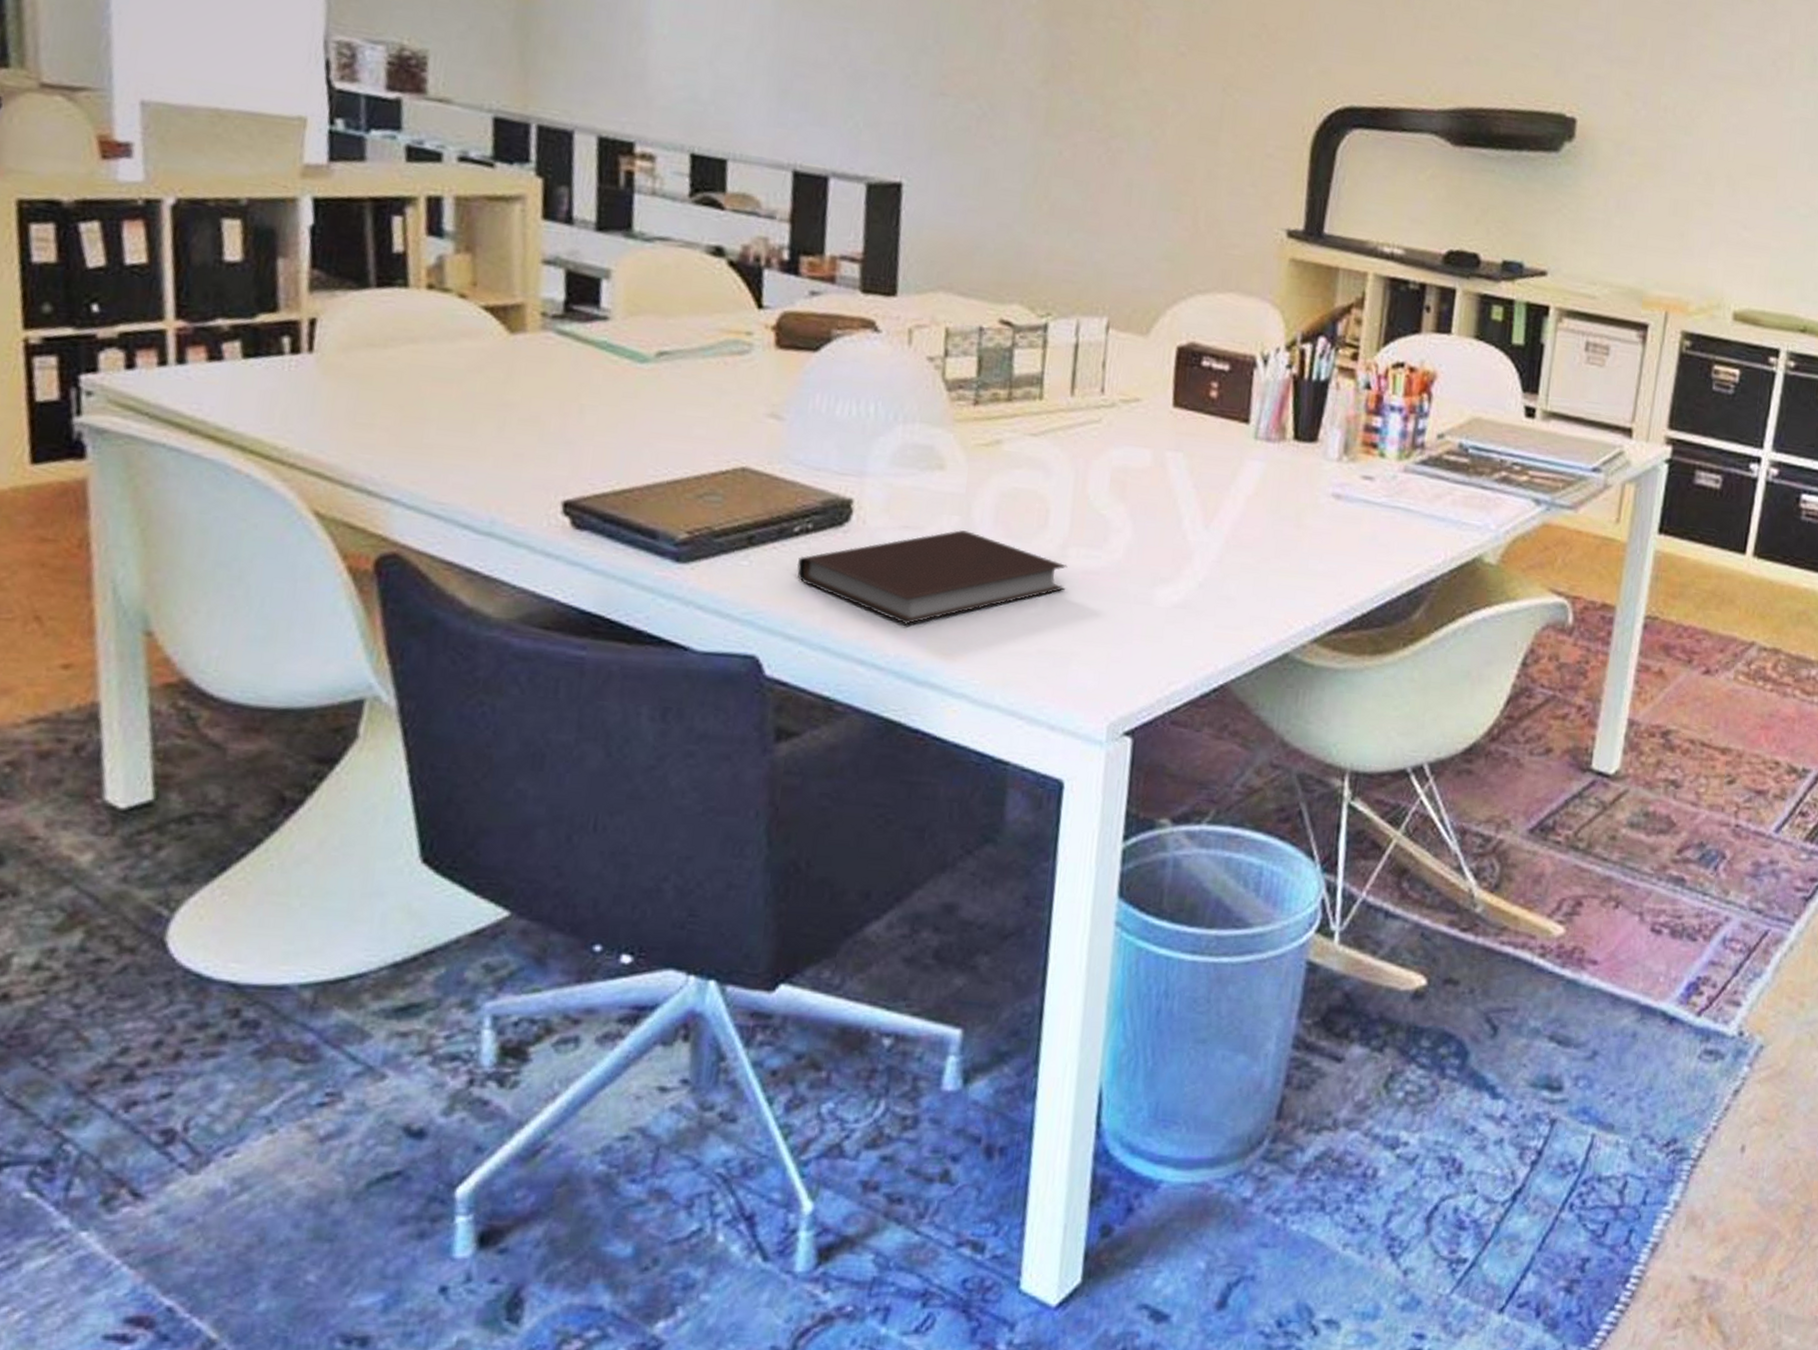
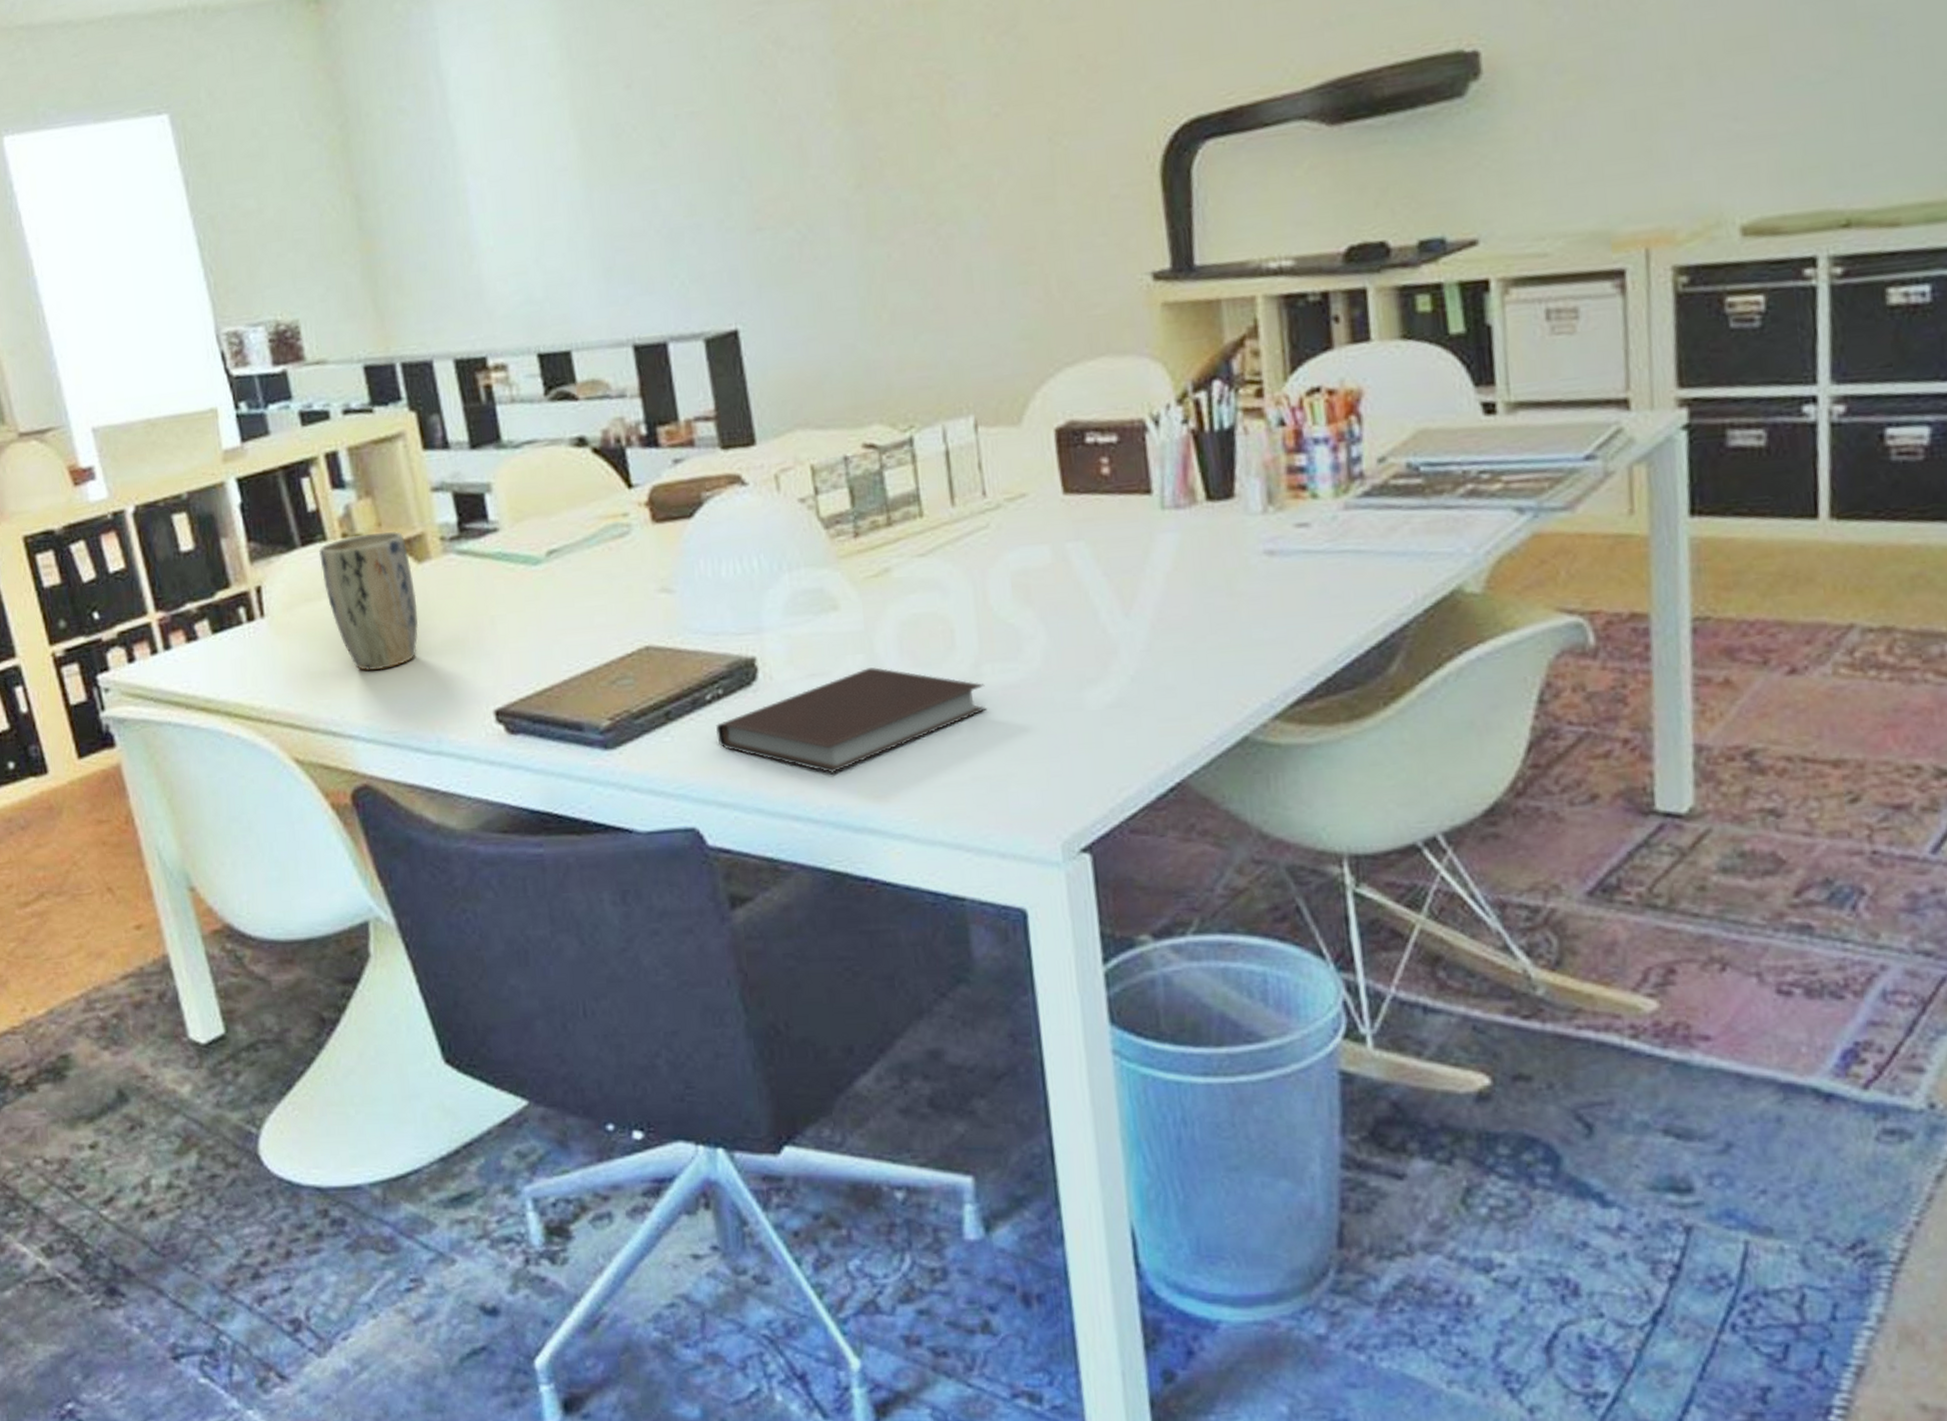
plant pot: none [394,289,501,436] -> present [319,531,419,671]

